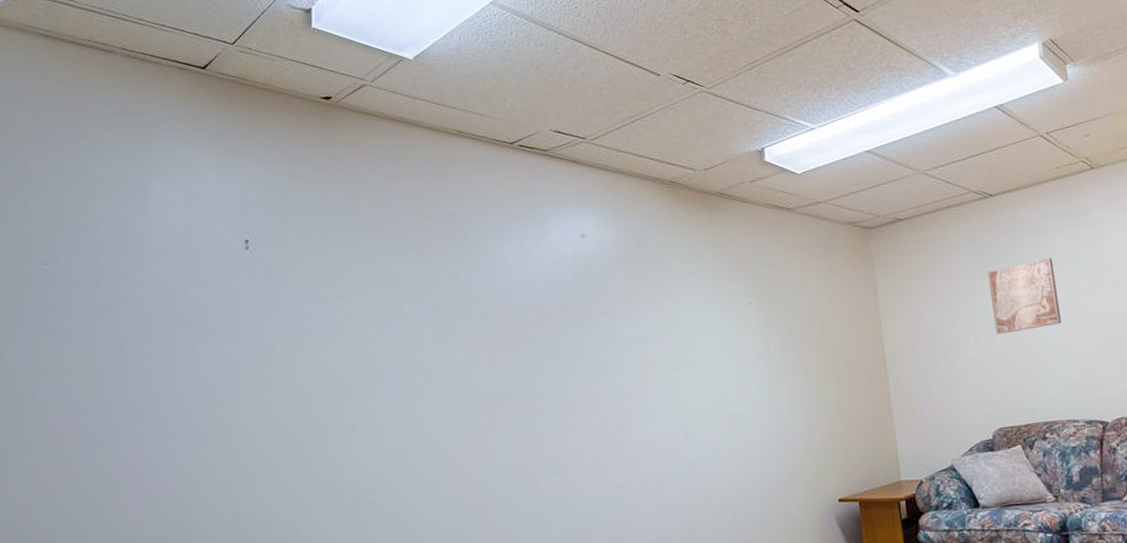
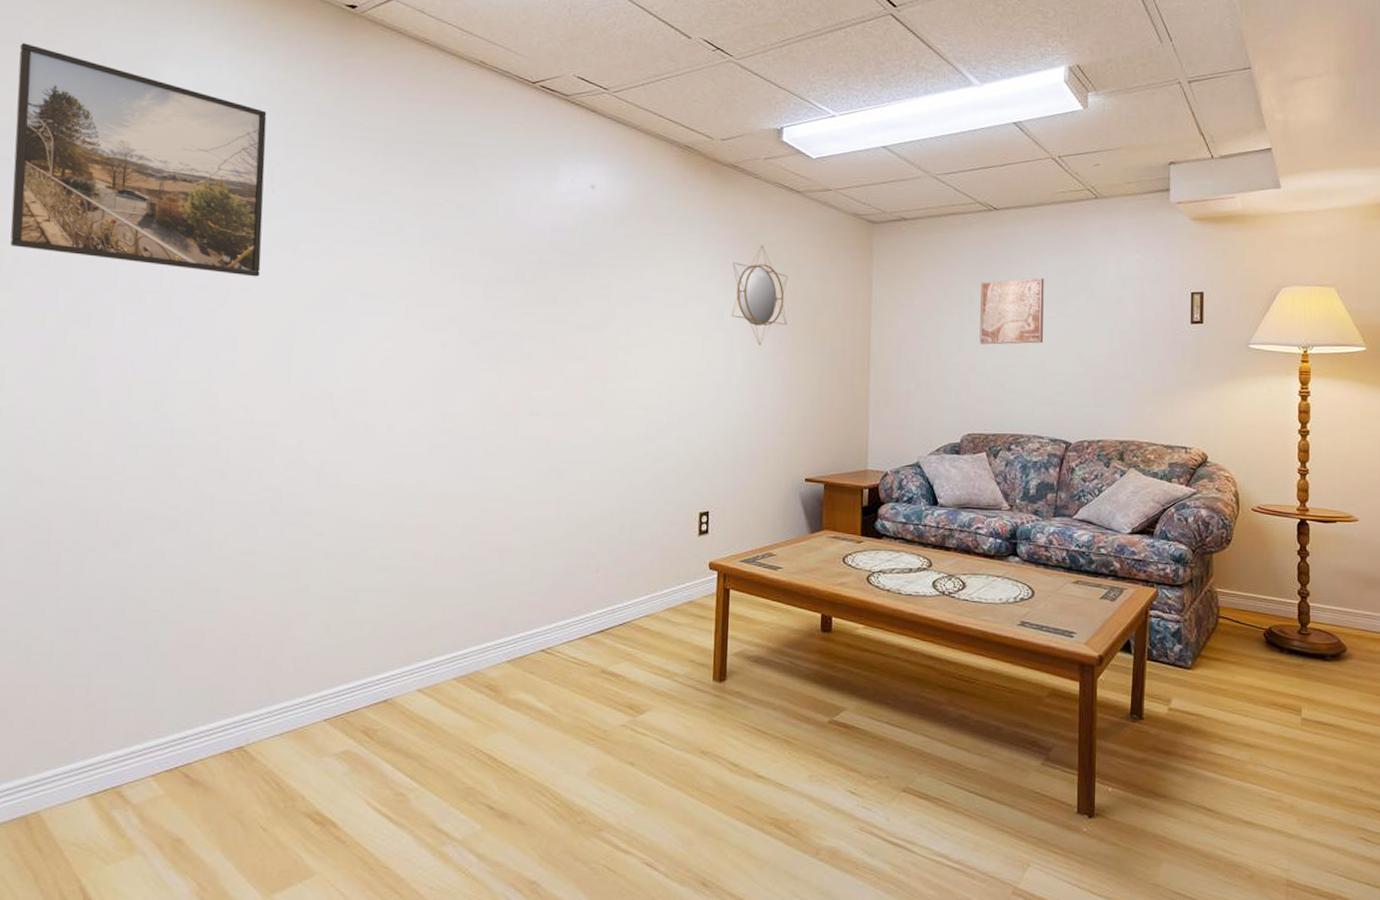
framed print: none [15,183,268,383] -> present [10,43,267,277]
home mirror: none [733,268,797,370] -> present [731,245,788,345]

